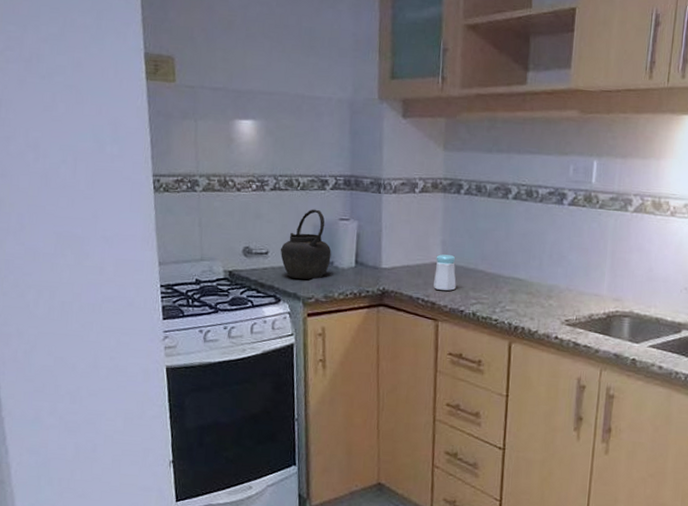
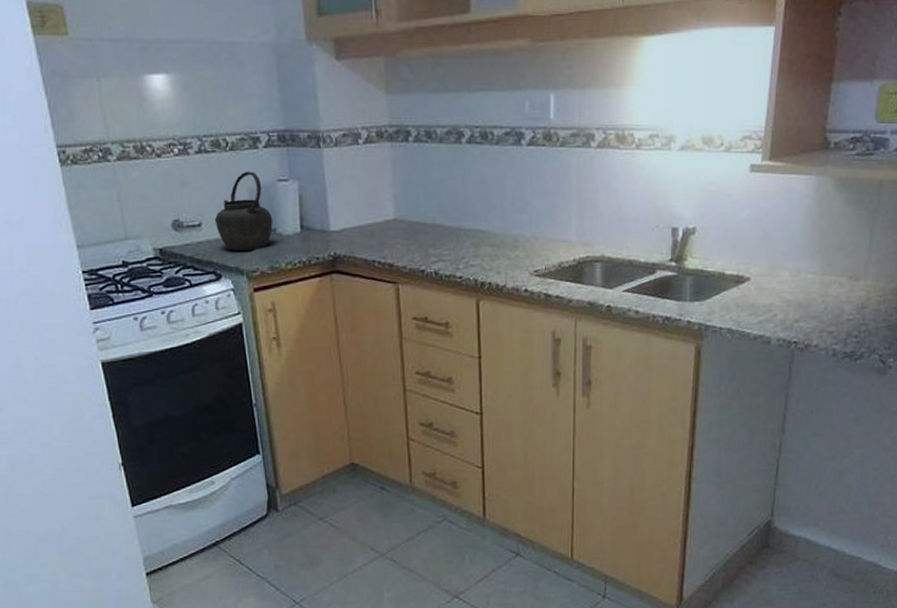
salt shaker: present [434,254,456,291] -> none [389,211,414,250]

